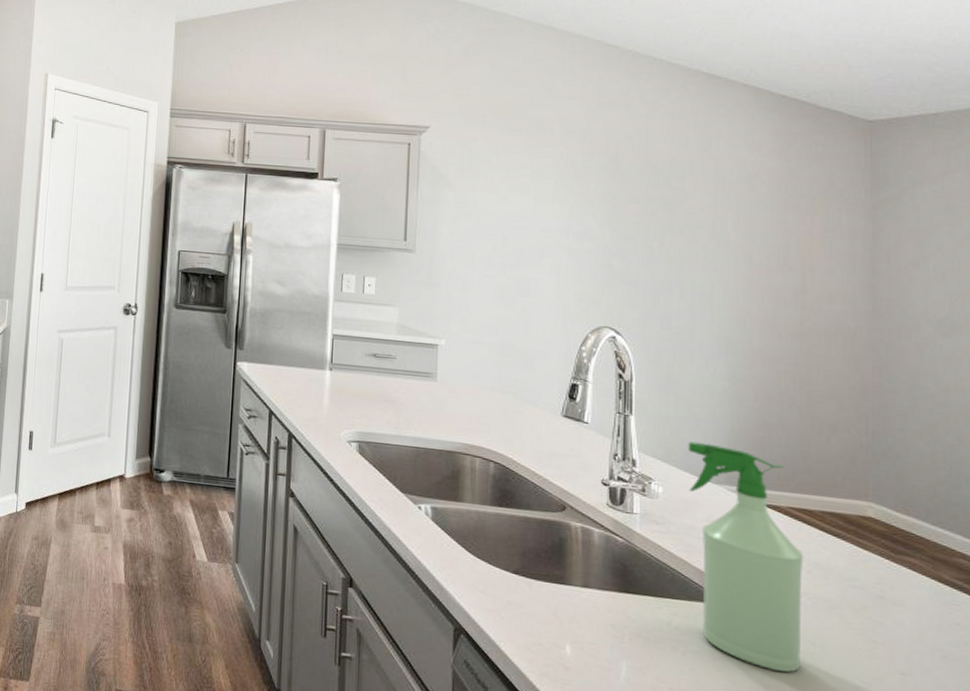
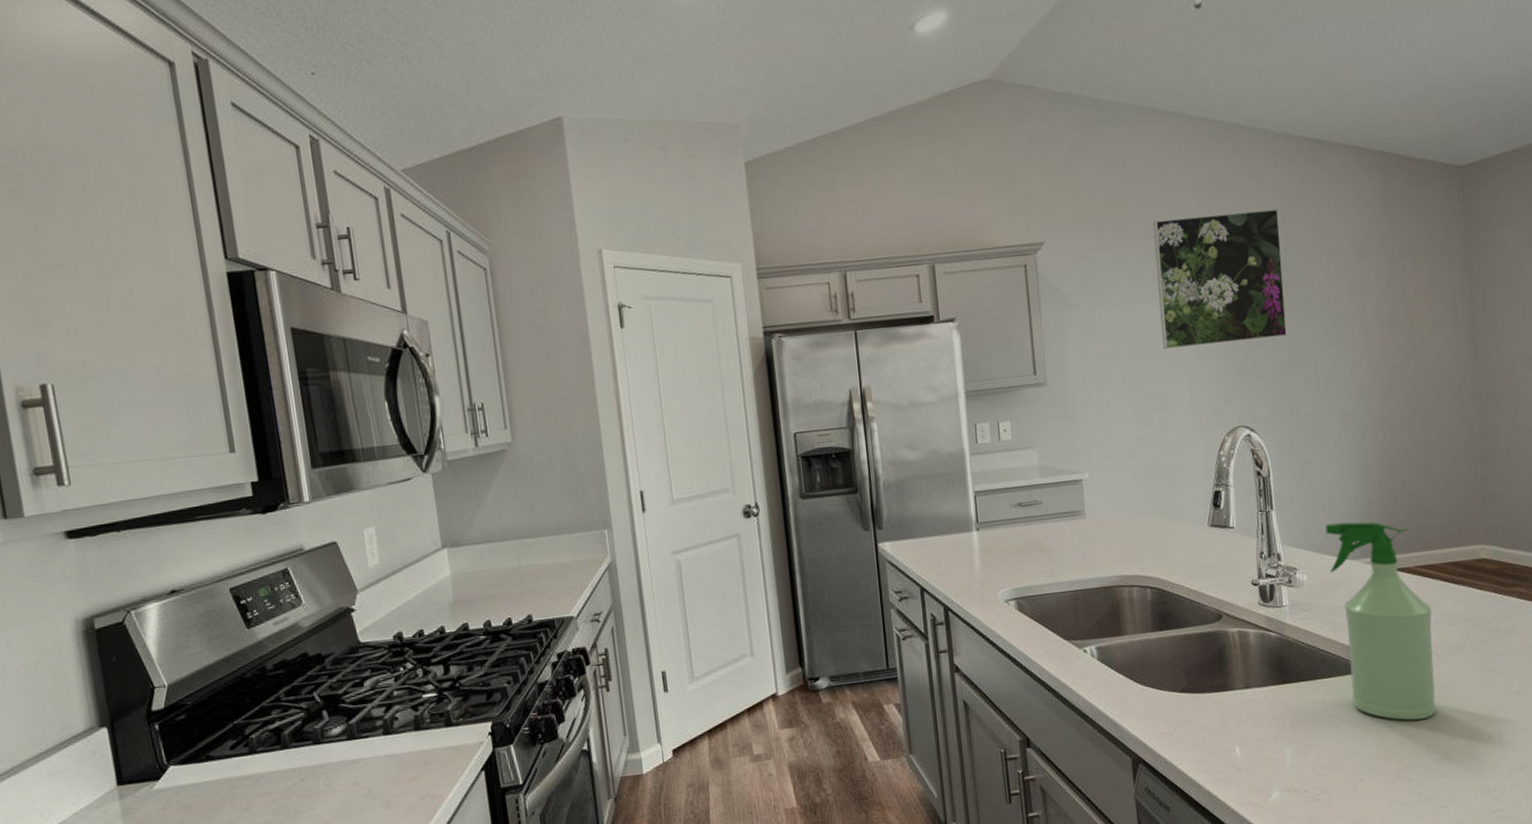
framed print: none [534,124,666,251] -> present [1153,208,1287,350]

